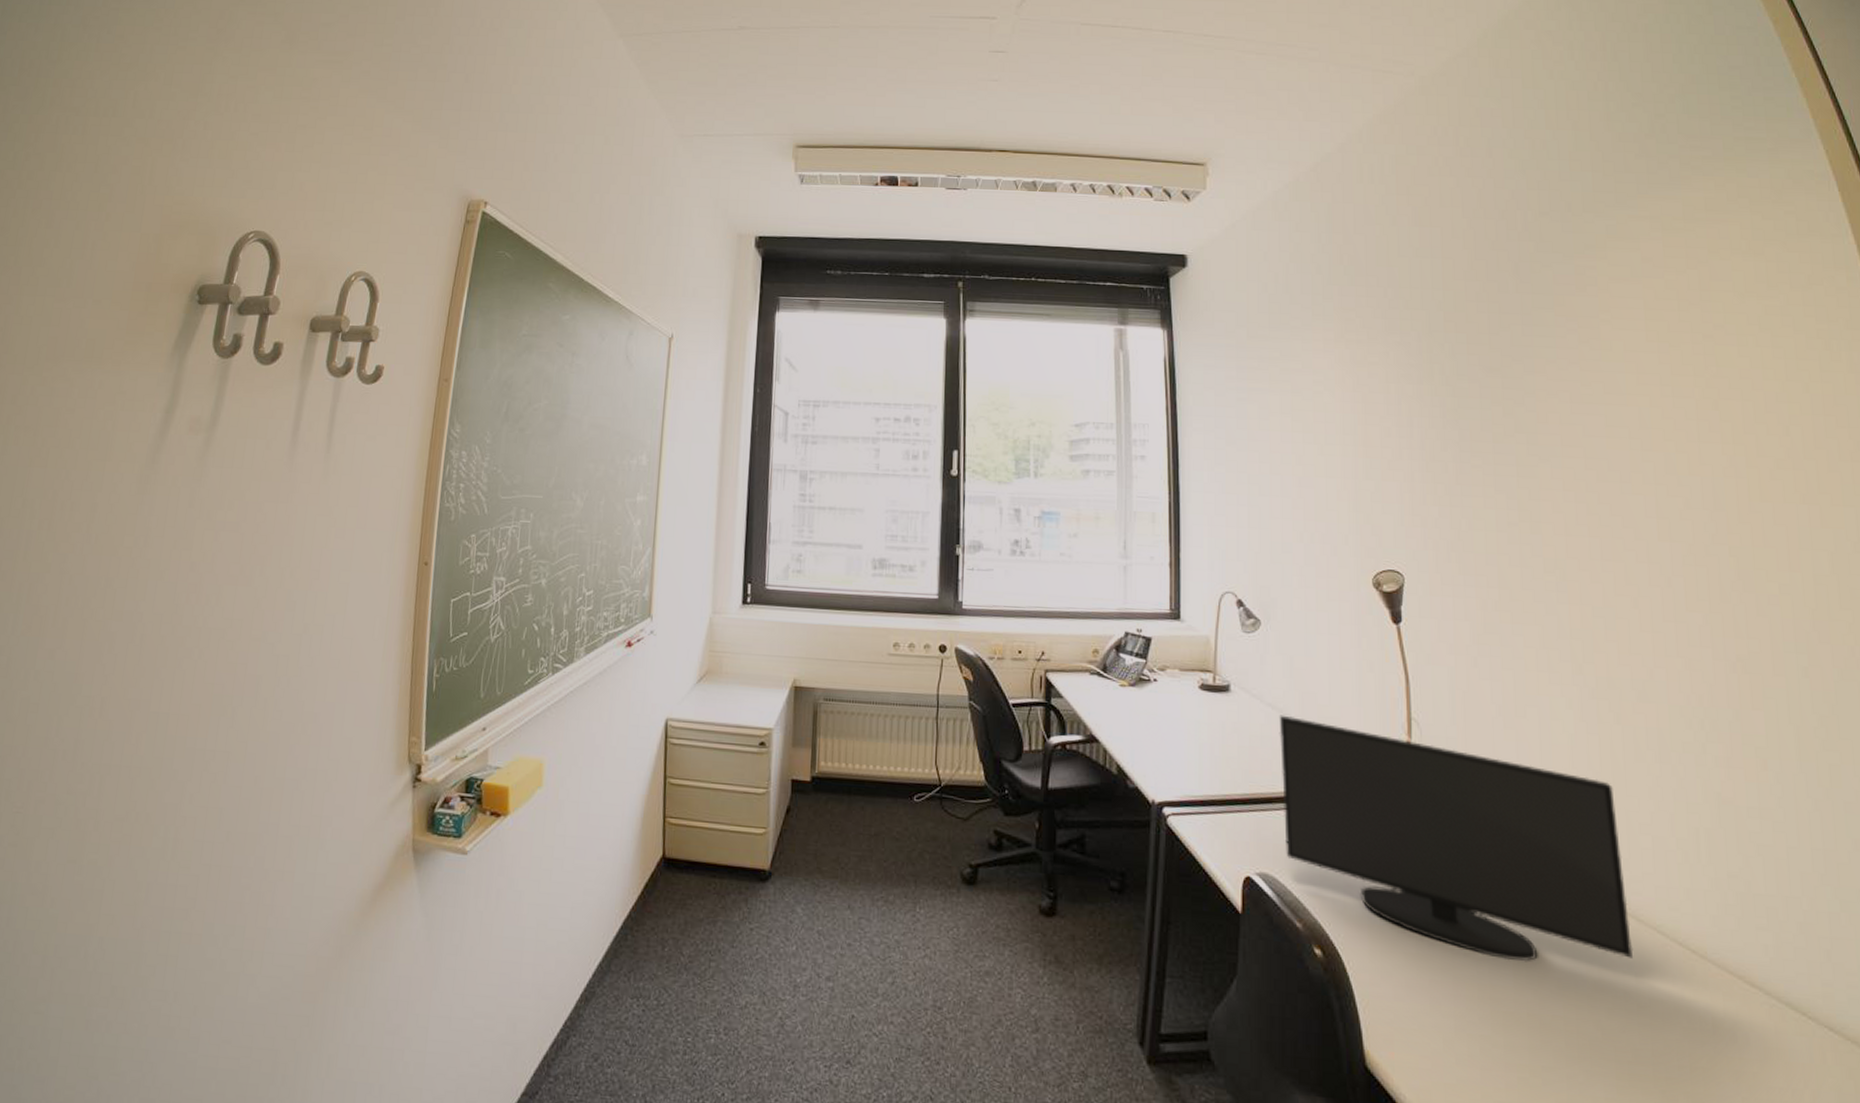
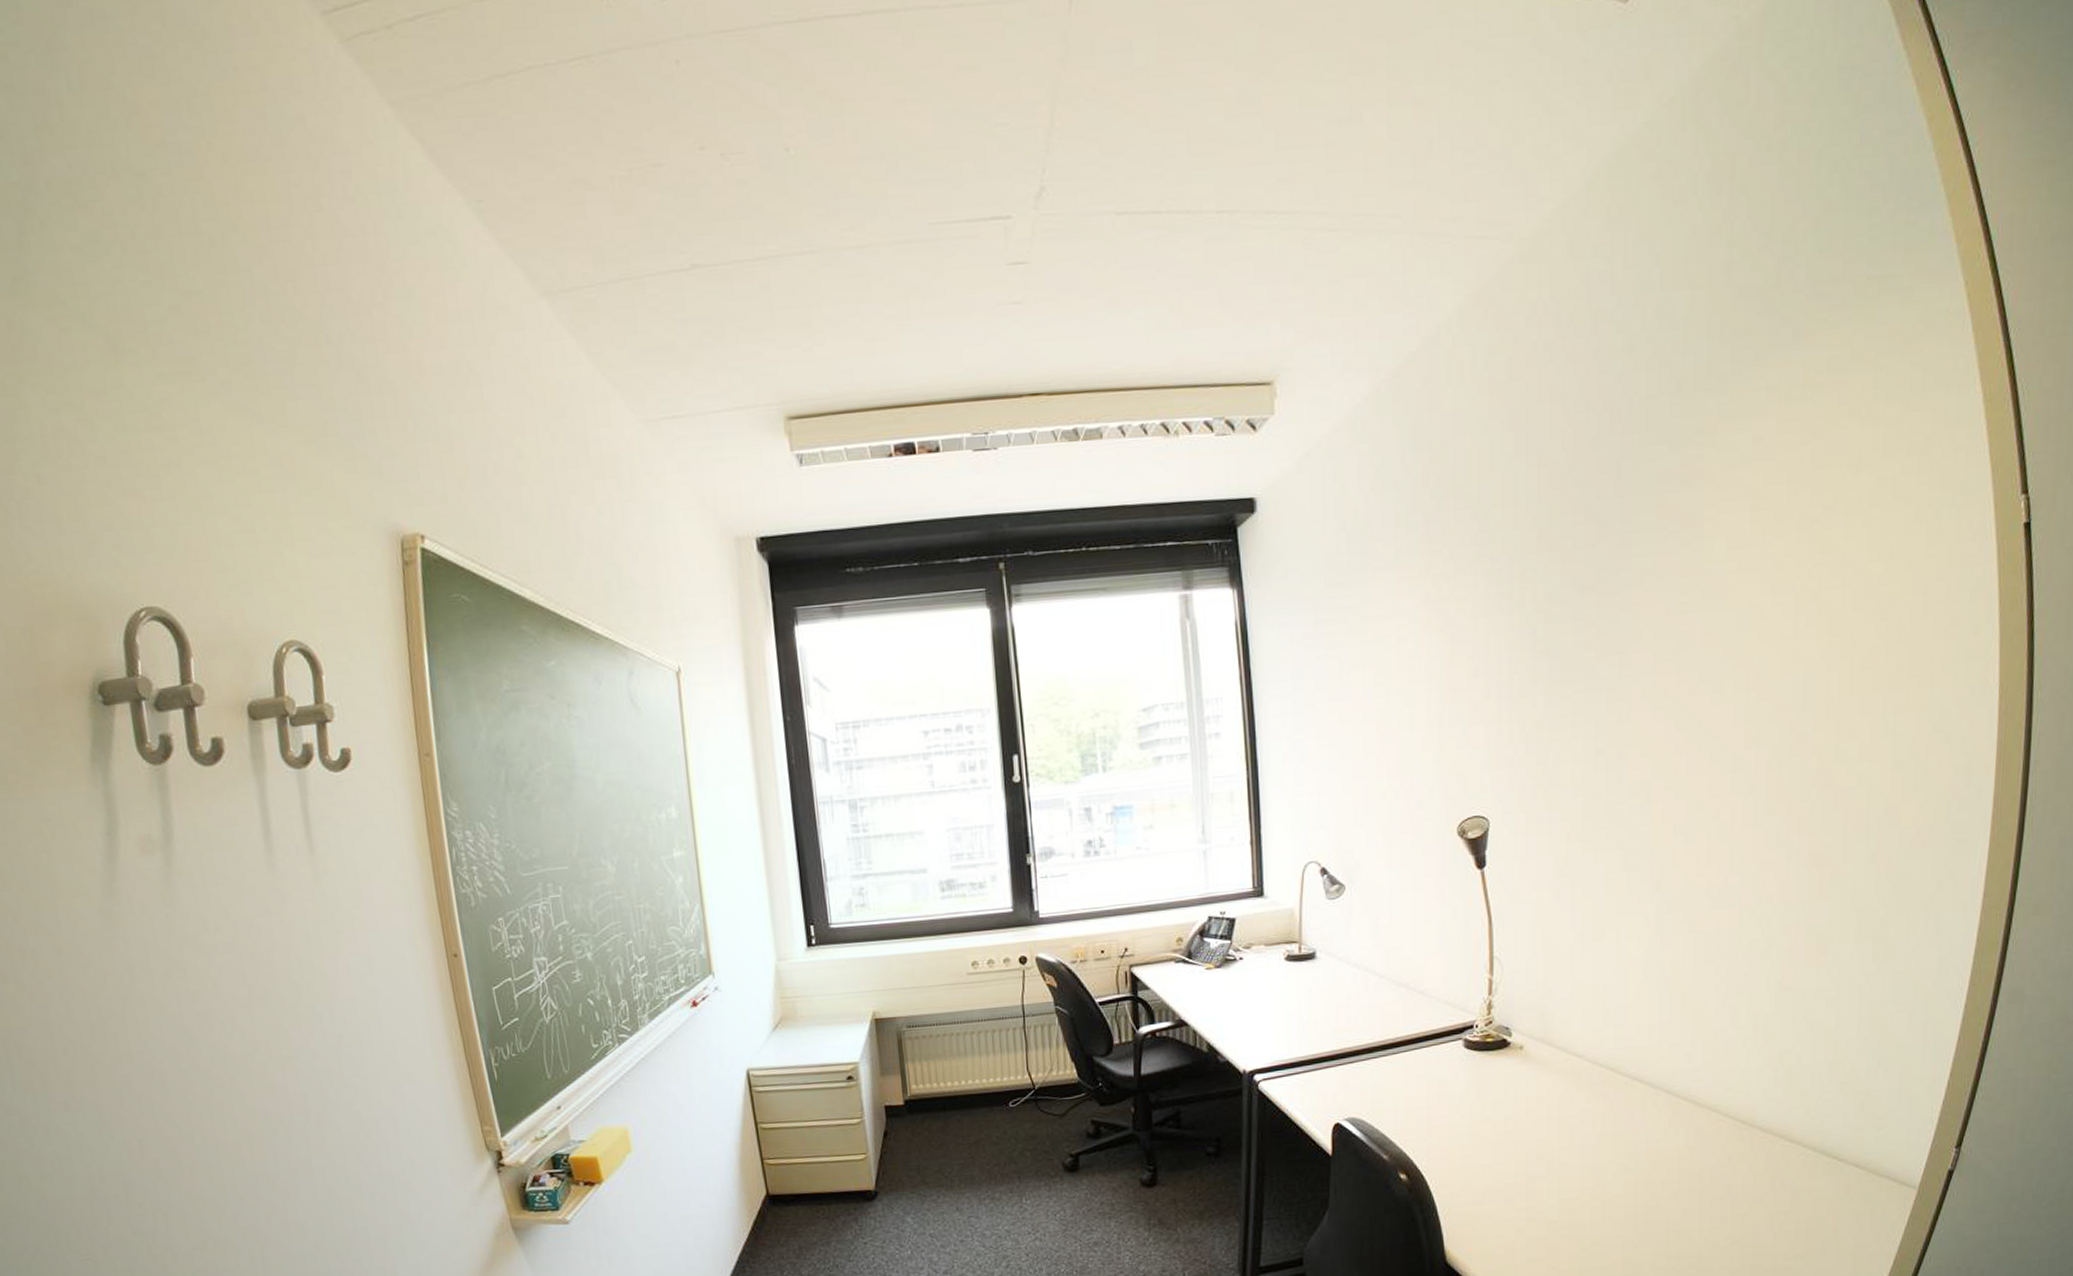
monitor: present [1279,715,1634,962] -> none [1364,972,1690,1156]

